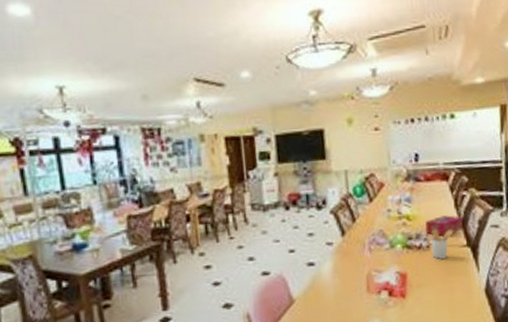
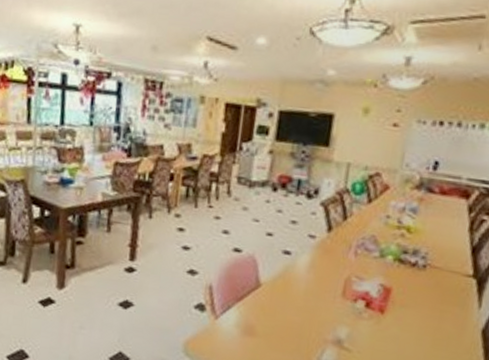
tissue box: present [424,215,464,236] -> none [426,236,476,259]
utensil holder: present [430,229,454,259] -> none [427,249,460,284]

